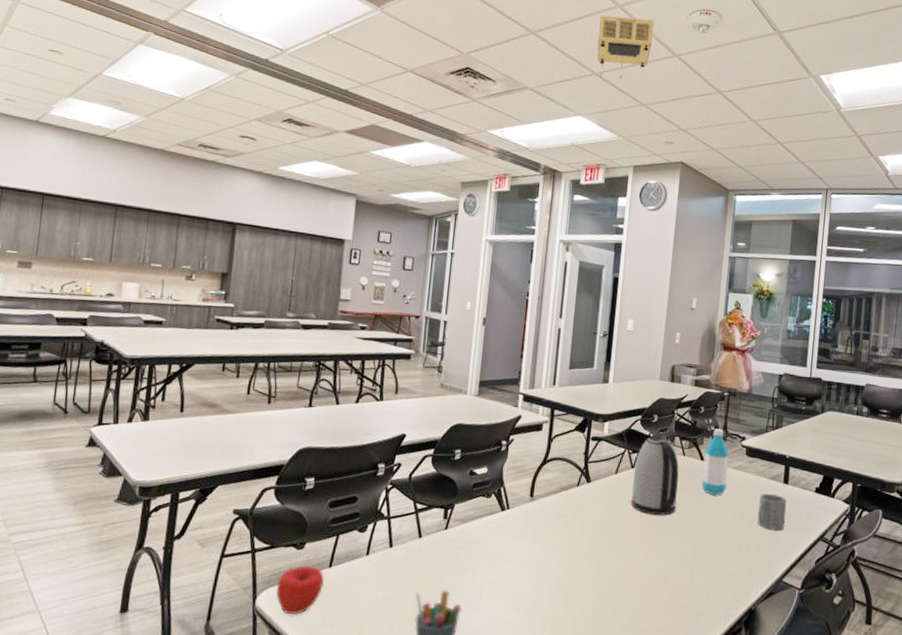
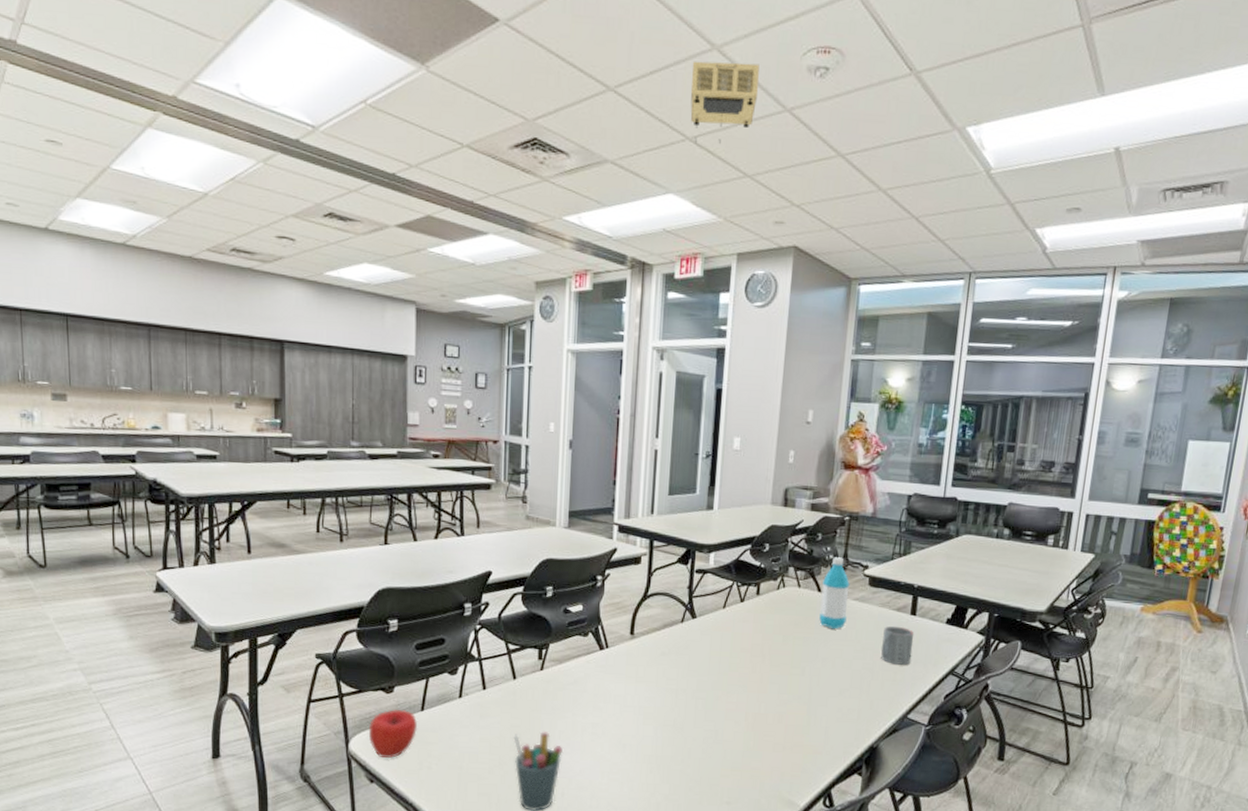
kettle: present [631,436,679,515] -> none [741,567,794,651]

